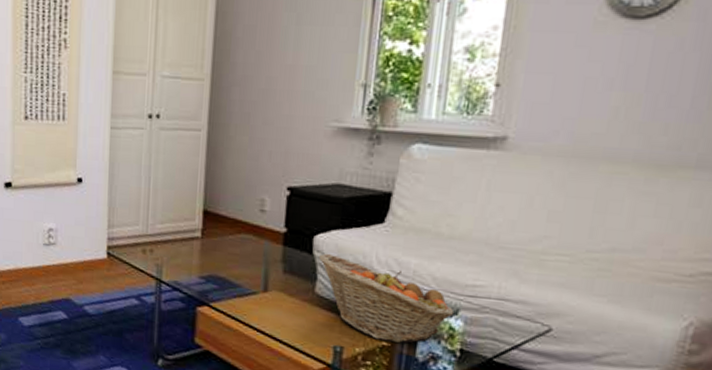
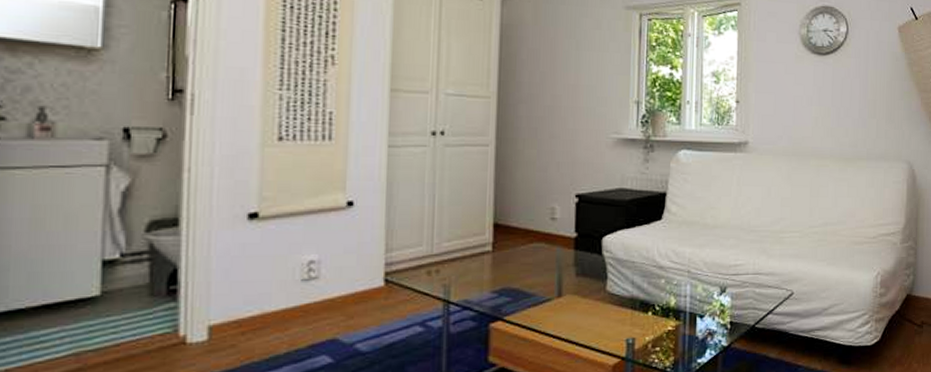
fruit basket: present [319,253,455,344] -> none [608,252,723,326]

